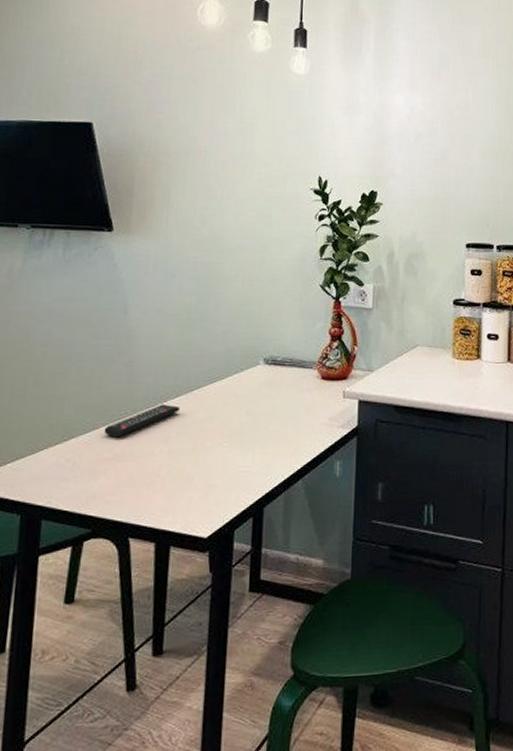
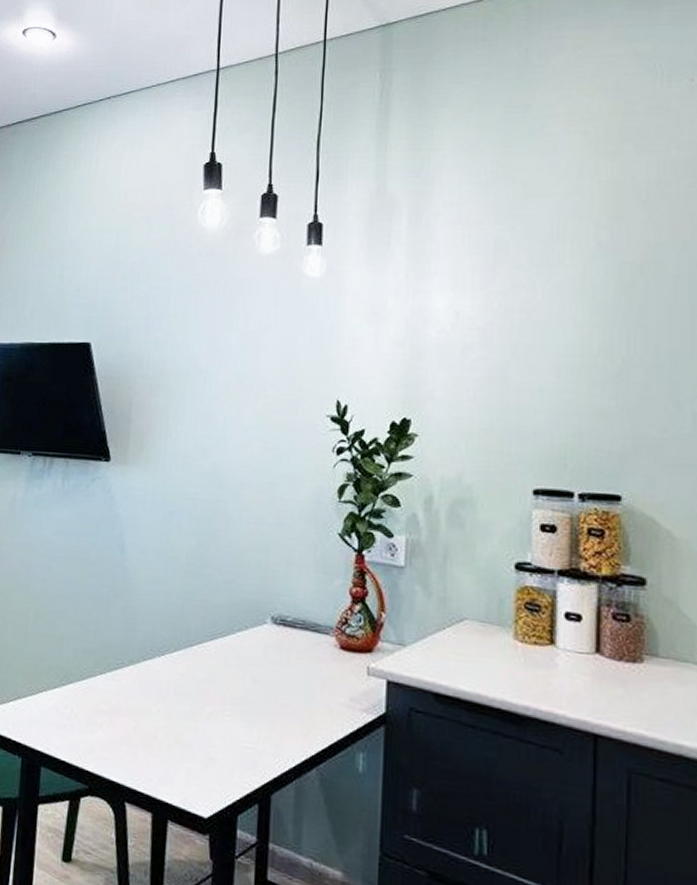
remote control: present [104,404,180,438] -> none [100,657,178,689]

